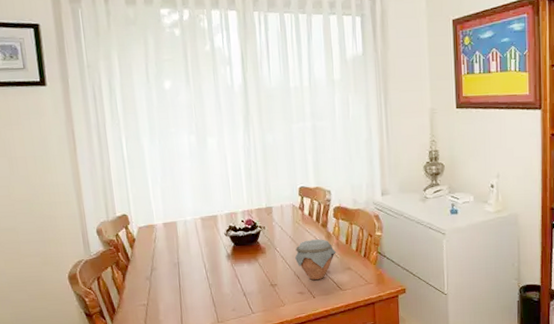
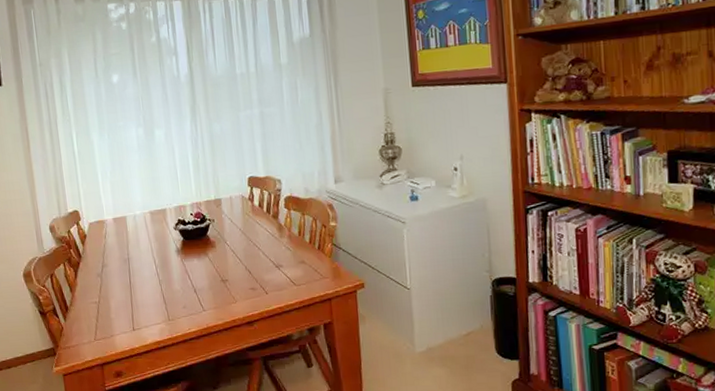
jar: present [295,239,336,280] -> none [246,231,289,275]

